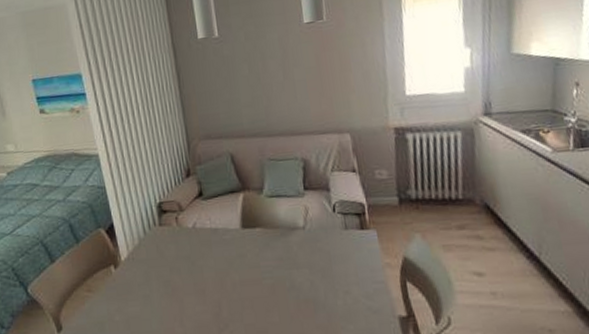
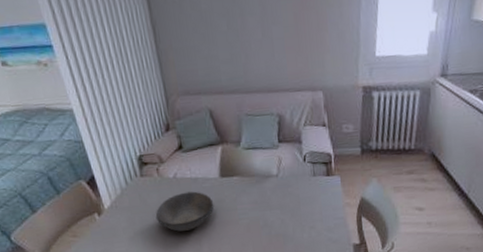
bowl: none [172,243,236,291] -> present [155,191,215,232]

